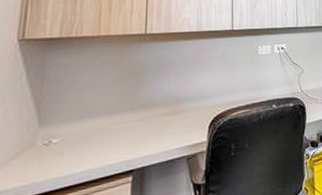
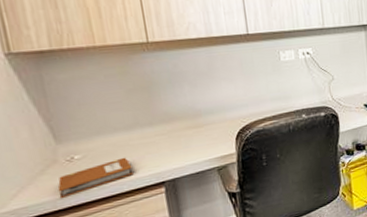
notebook: none [25,142,105,185] -> present [57,157,133,198]

